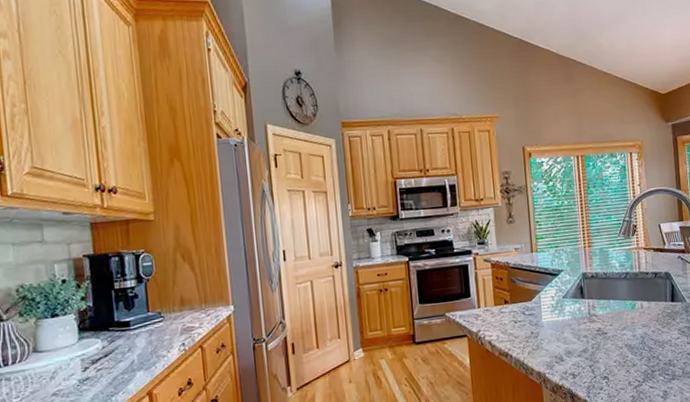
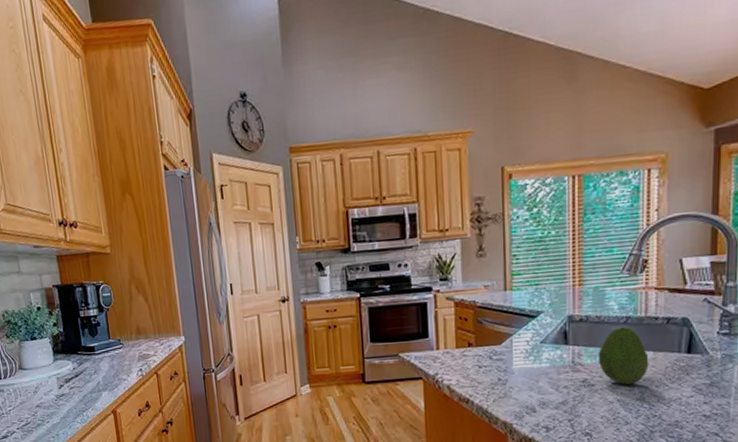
fruit: none [607,281,646,332] -> present [598,326,649,385]

